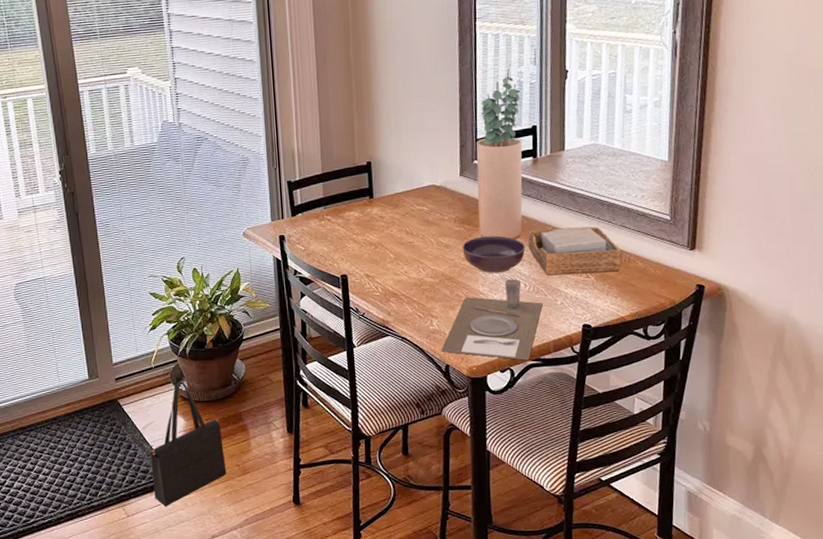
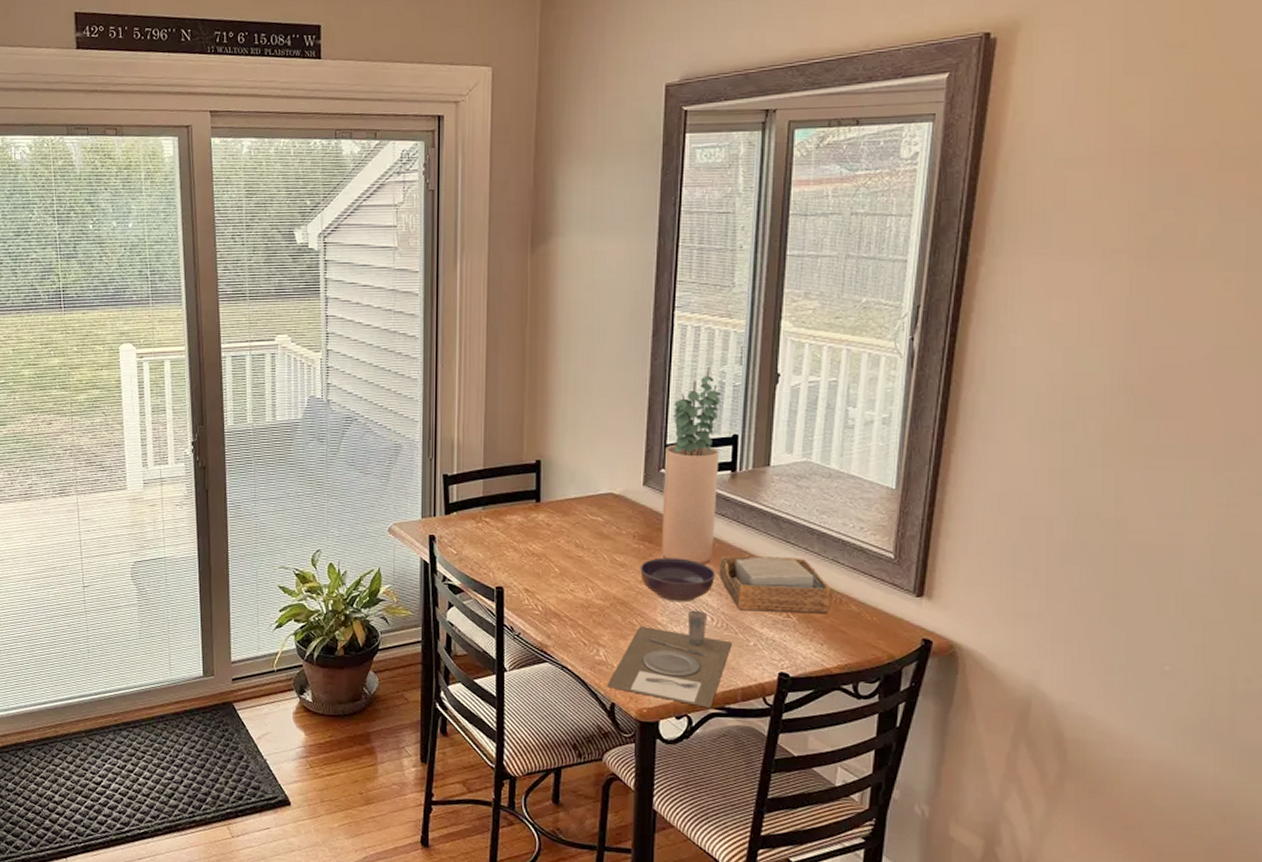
tote bag: present [150,381,227,507] -> none [263,689,348,831]

